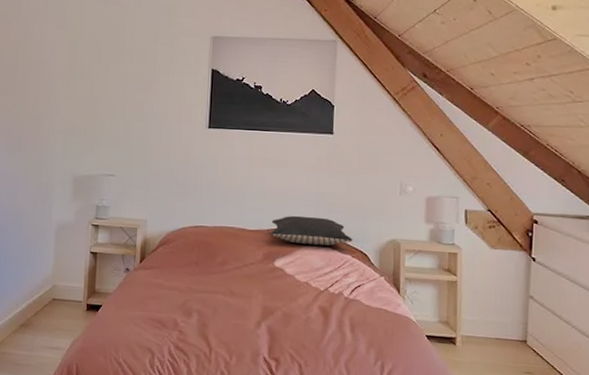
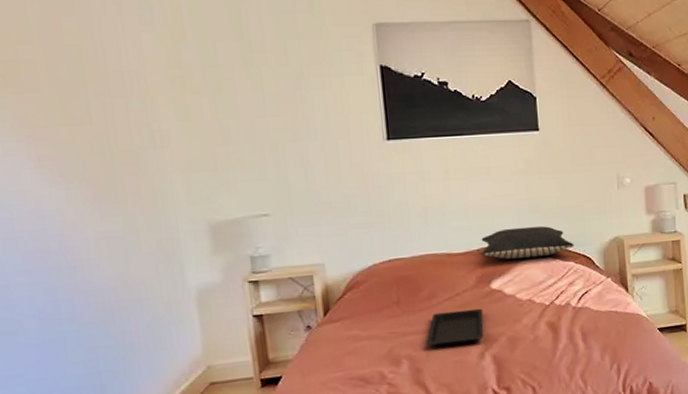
serving tray: none [214,278,265,312] -> present [426,308,484,347]

